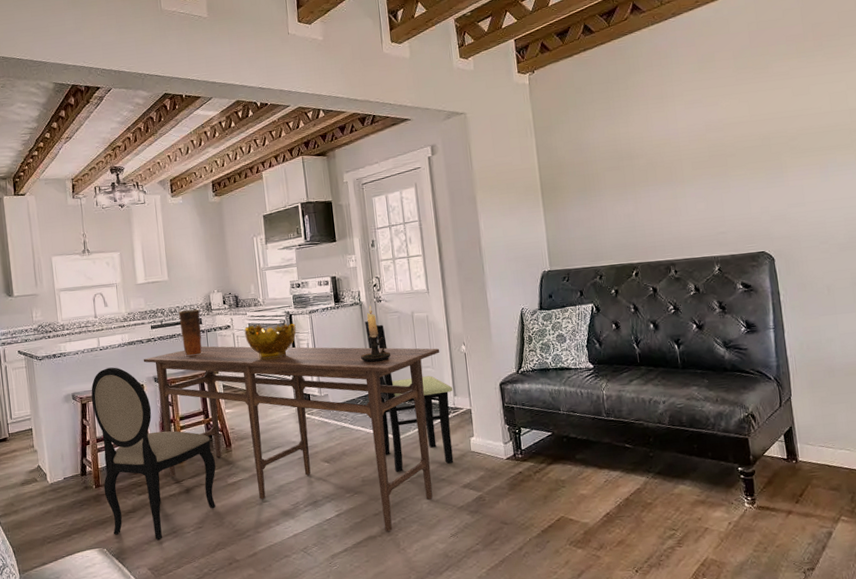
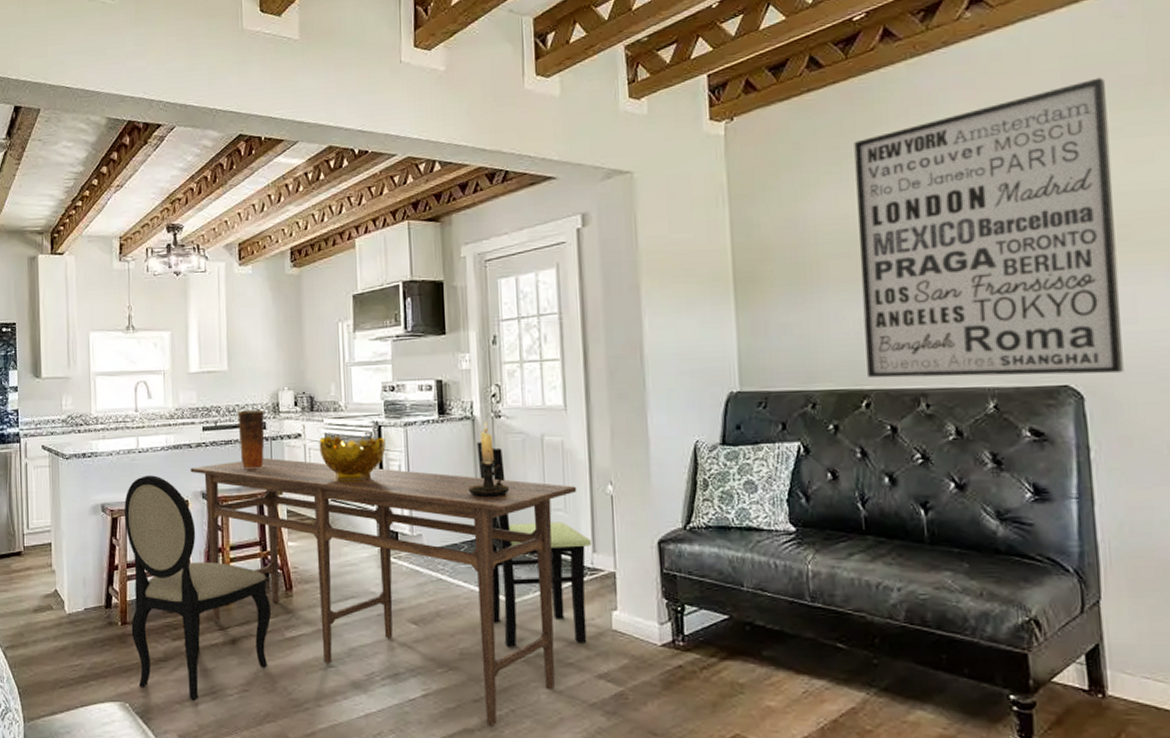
wall art: none [617,37,798,254] -> present [854,77,1124,378]

